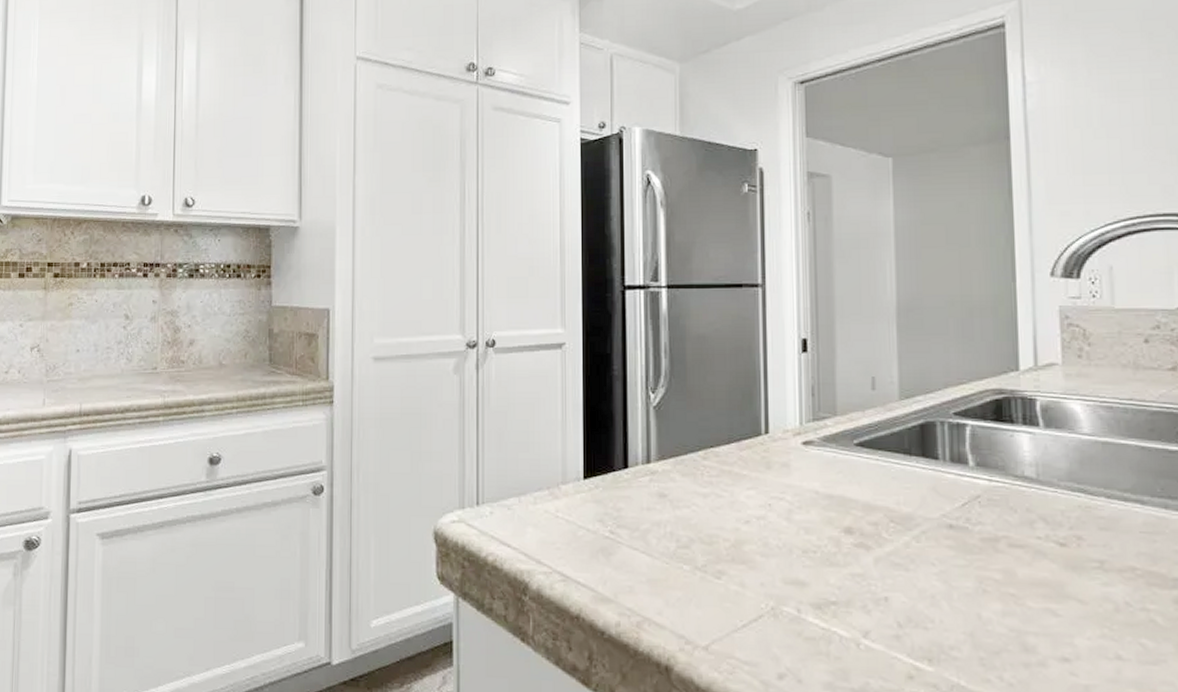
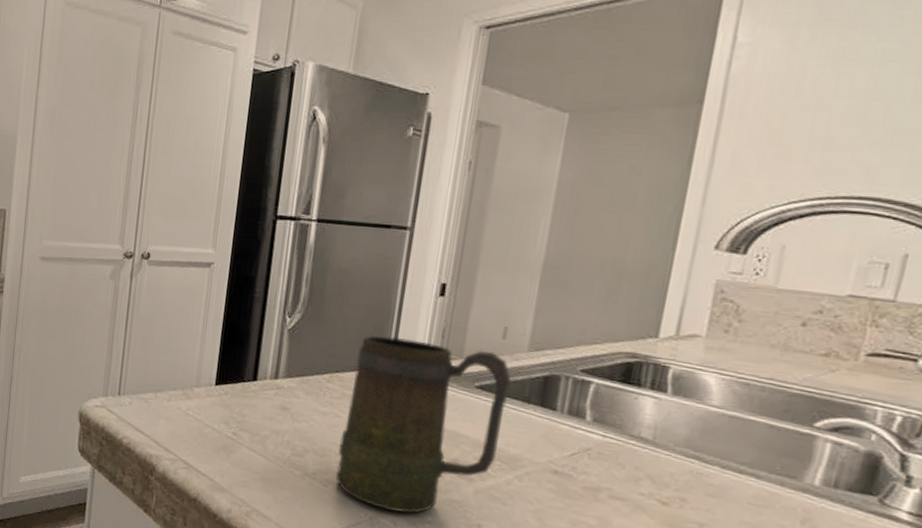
mug: none [725,401,890,597] -> present [335,335,512,513]

